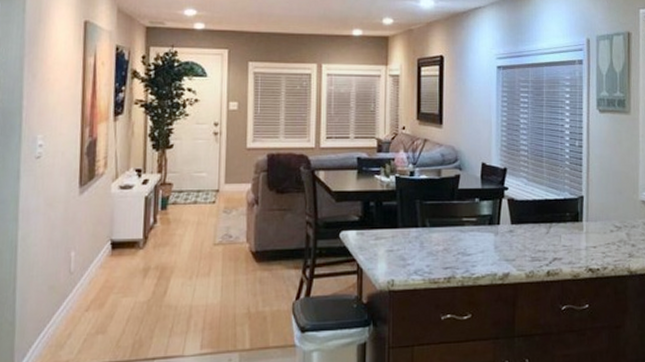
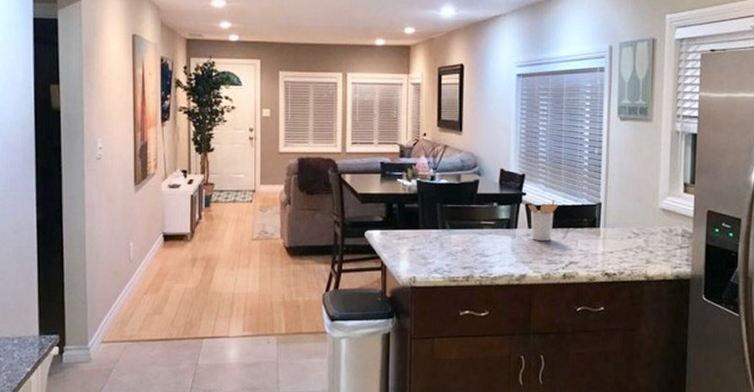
utensil holder: none [510,194,541,238] -> present [528,199,559,242]

